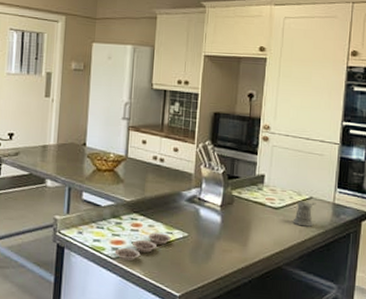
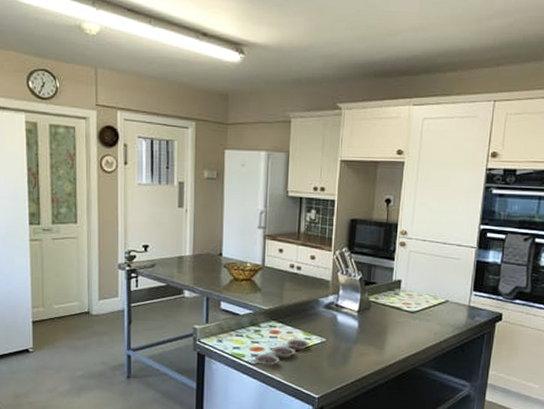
pepper shaker: present [292,201,316,227] -> none [428,304,452,329]

